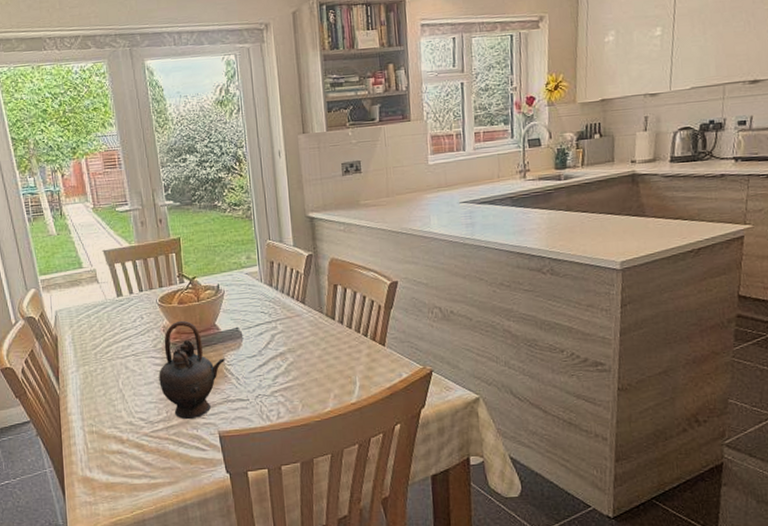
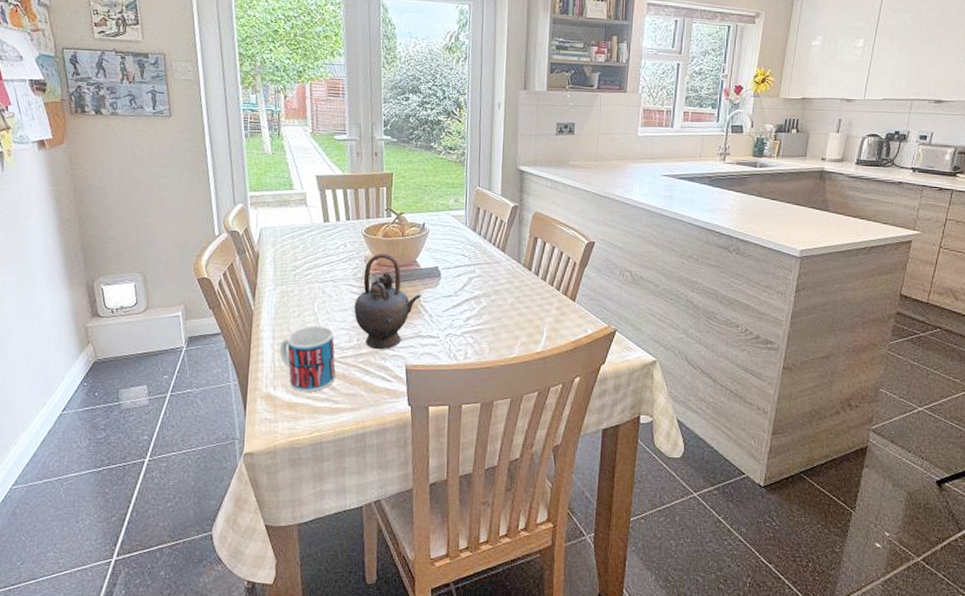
mug: none [90,402,149,471] -> present [279,325,336,392]

